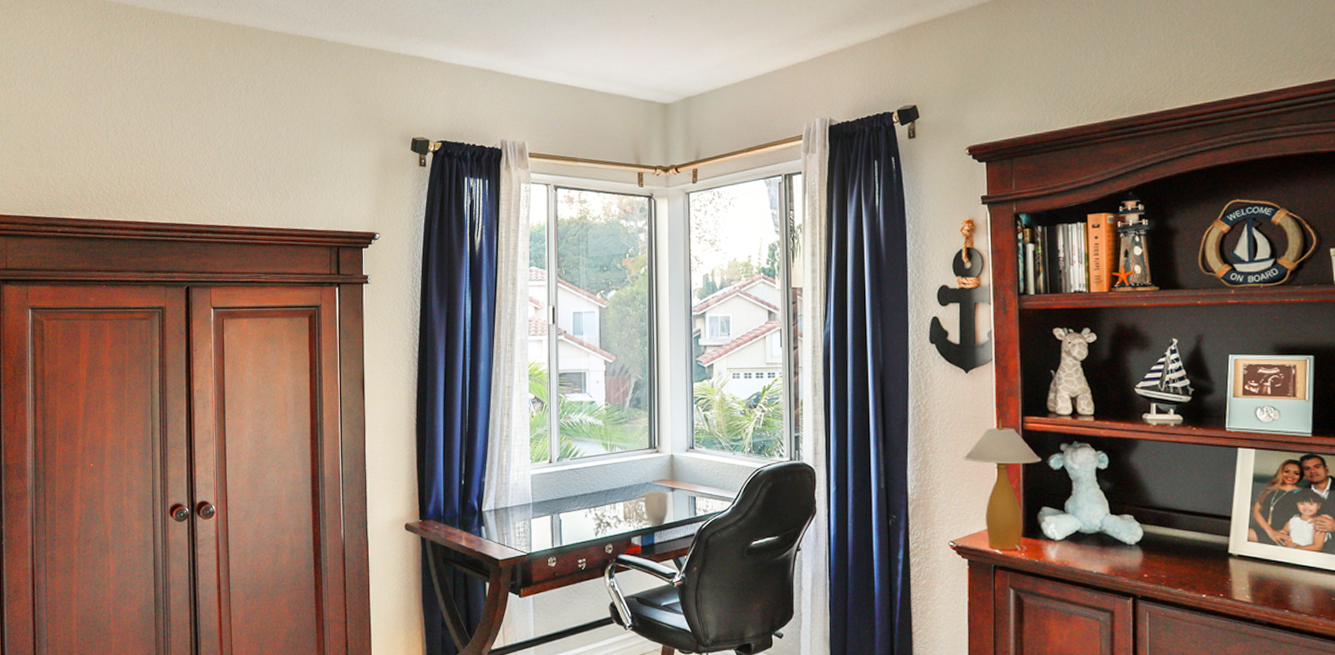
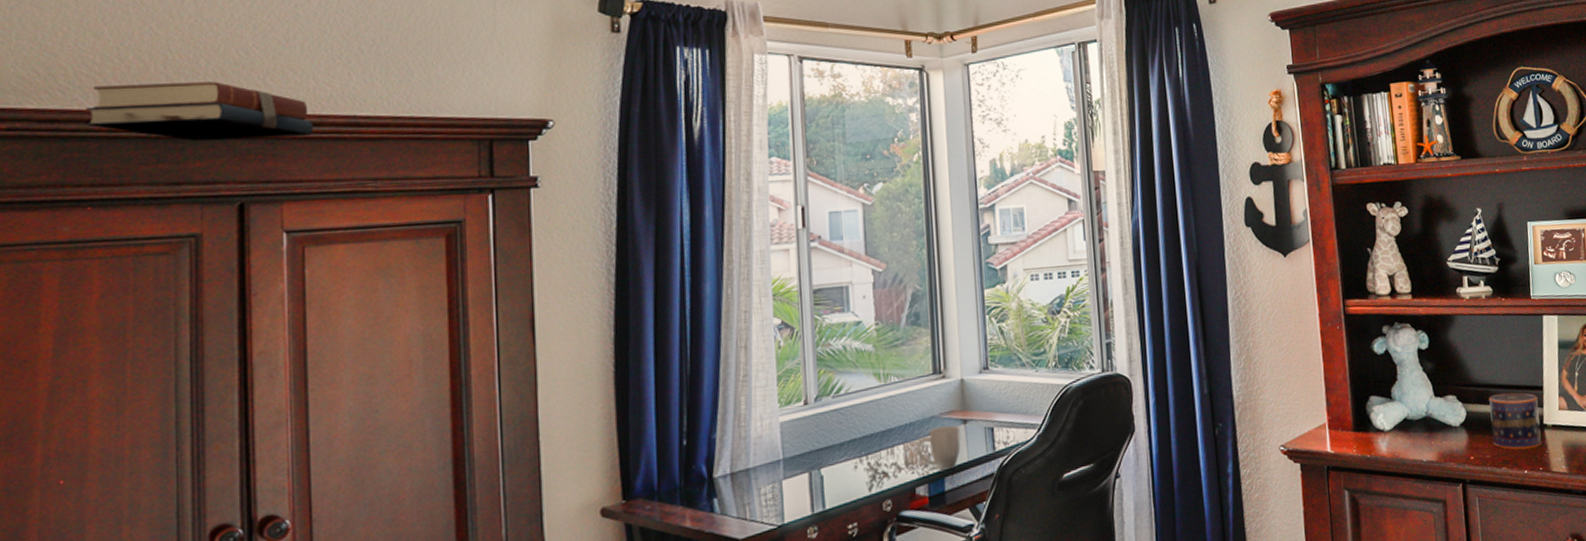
books: none [101,201,229,243] -> present [85,81,313,141]
table lamp: present [963,418,1042,553] -> none [1287,304,1366,451]
music box: none [1169,519,1226,574] -> present [1489,392,1543,450]

